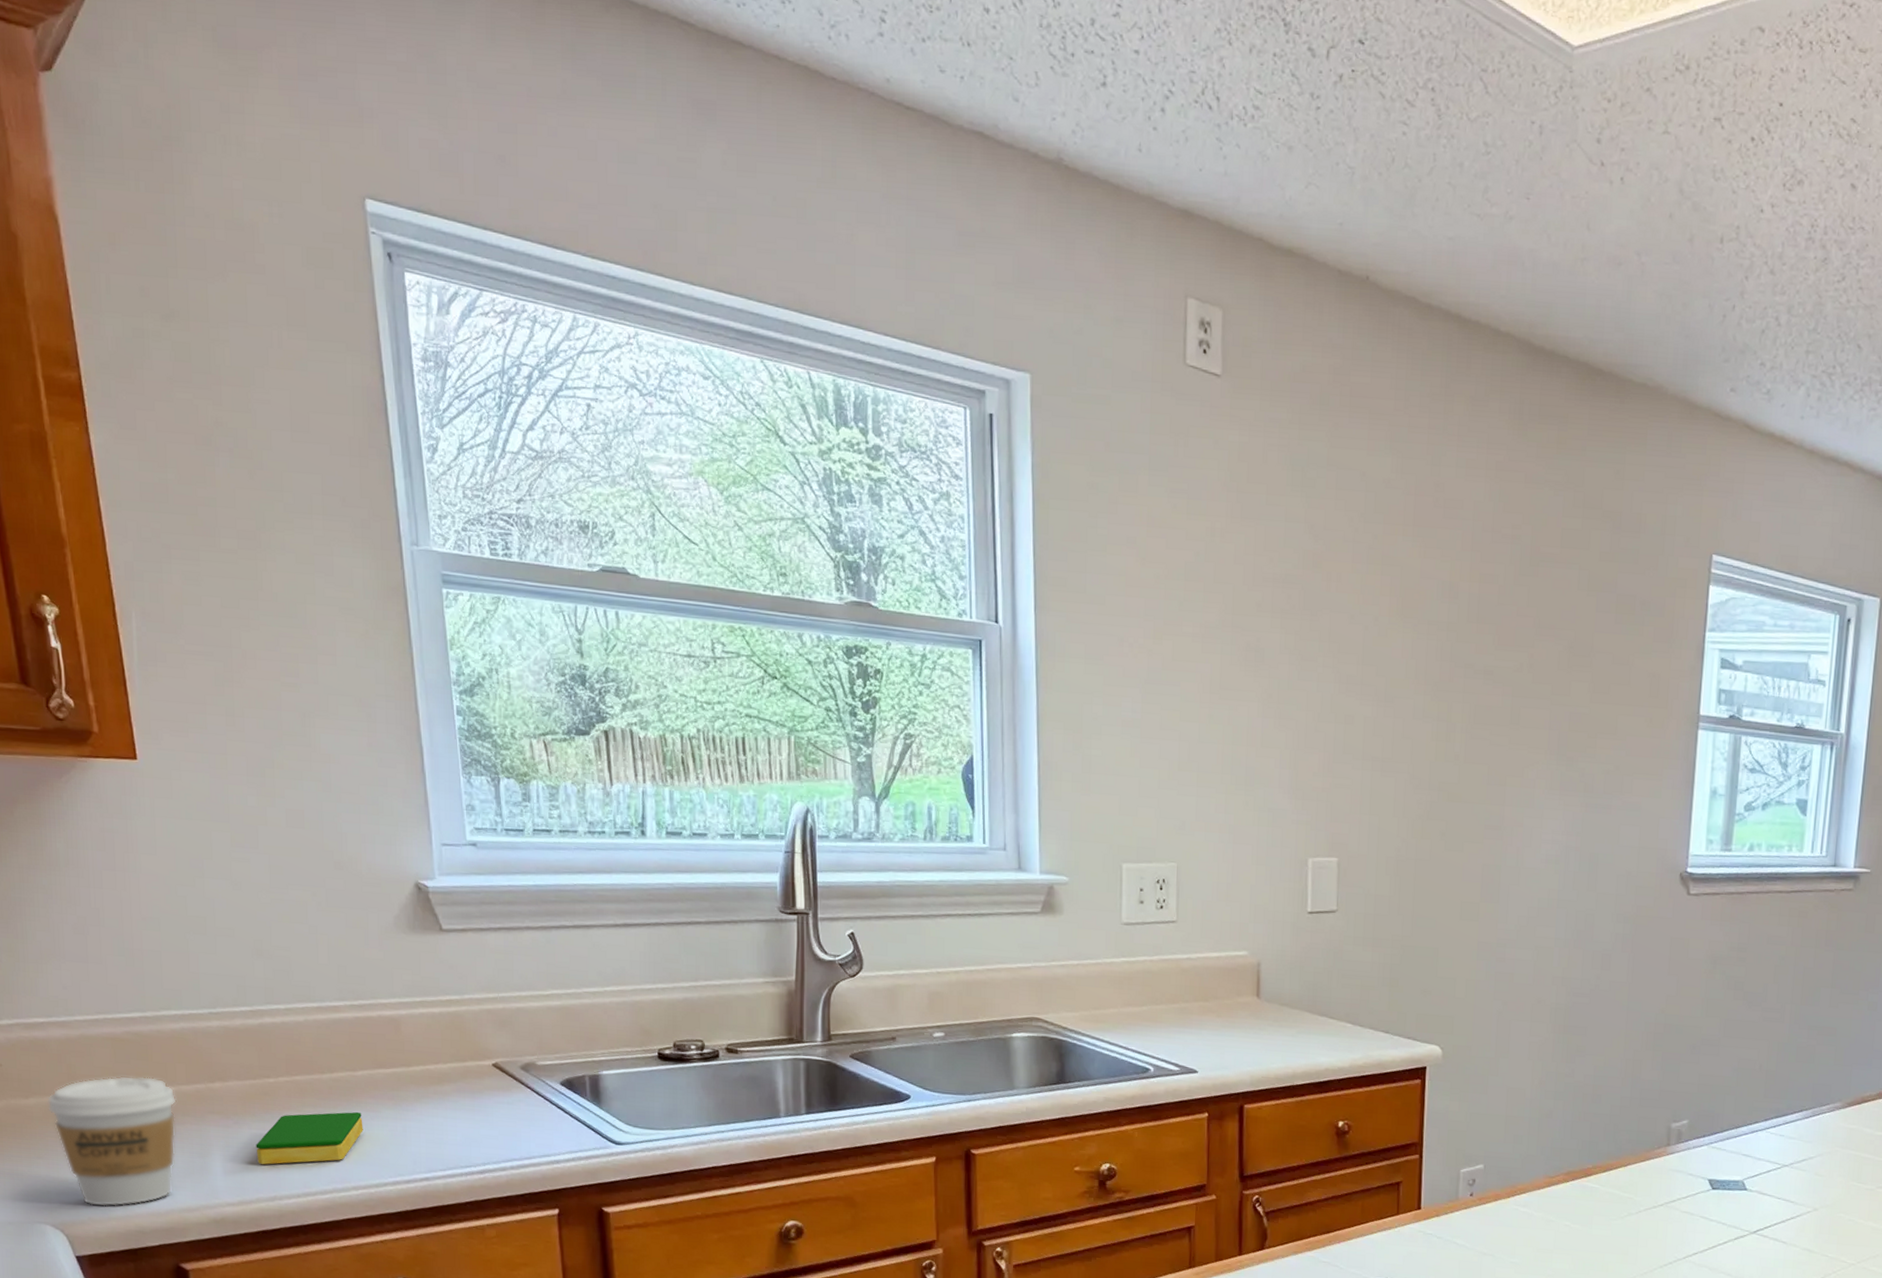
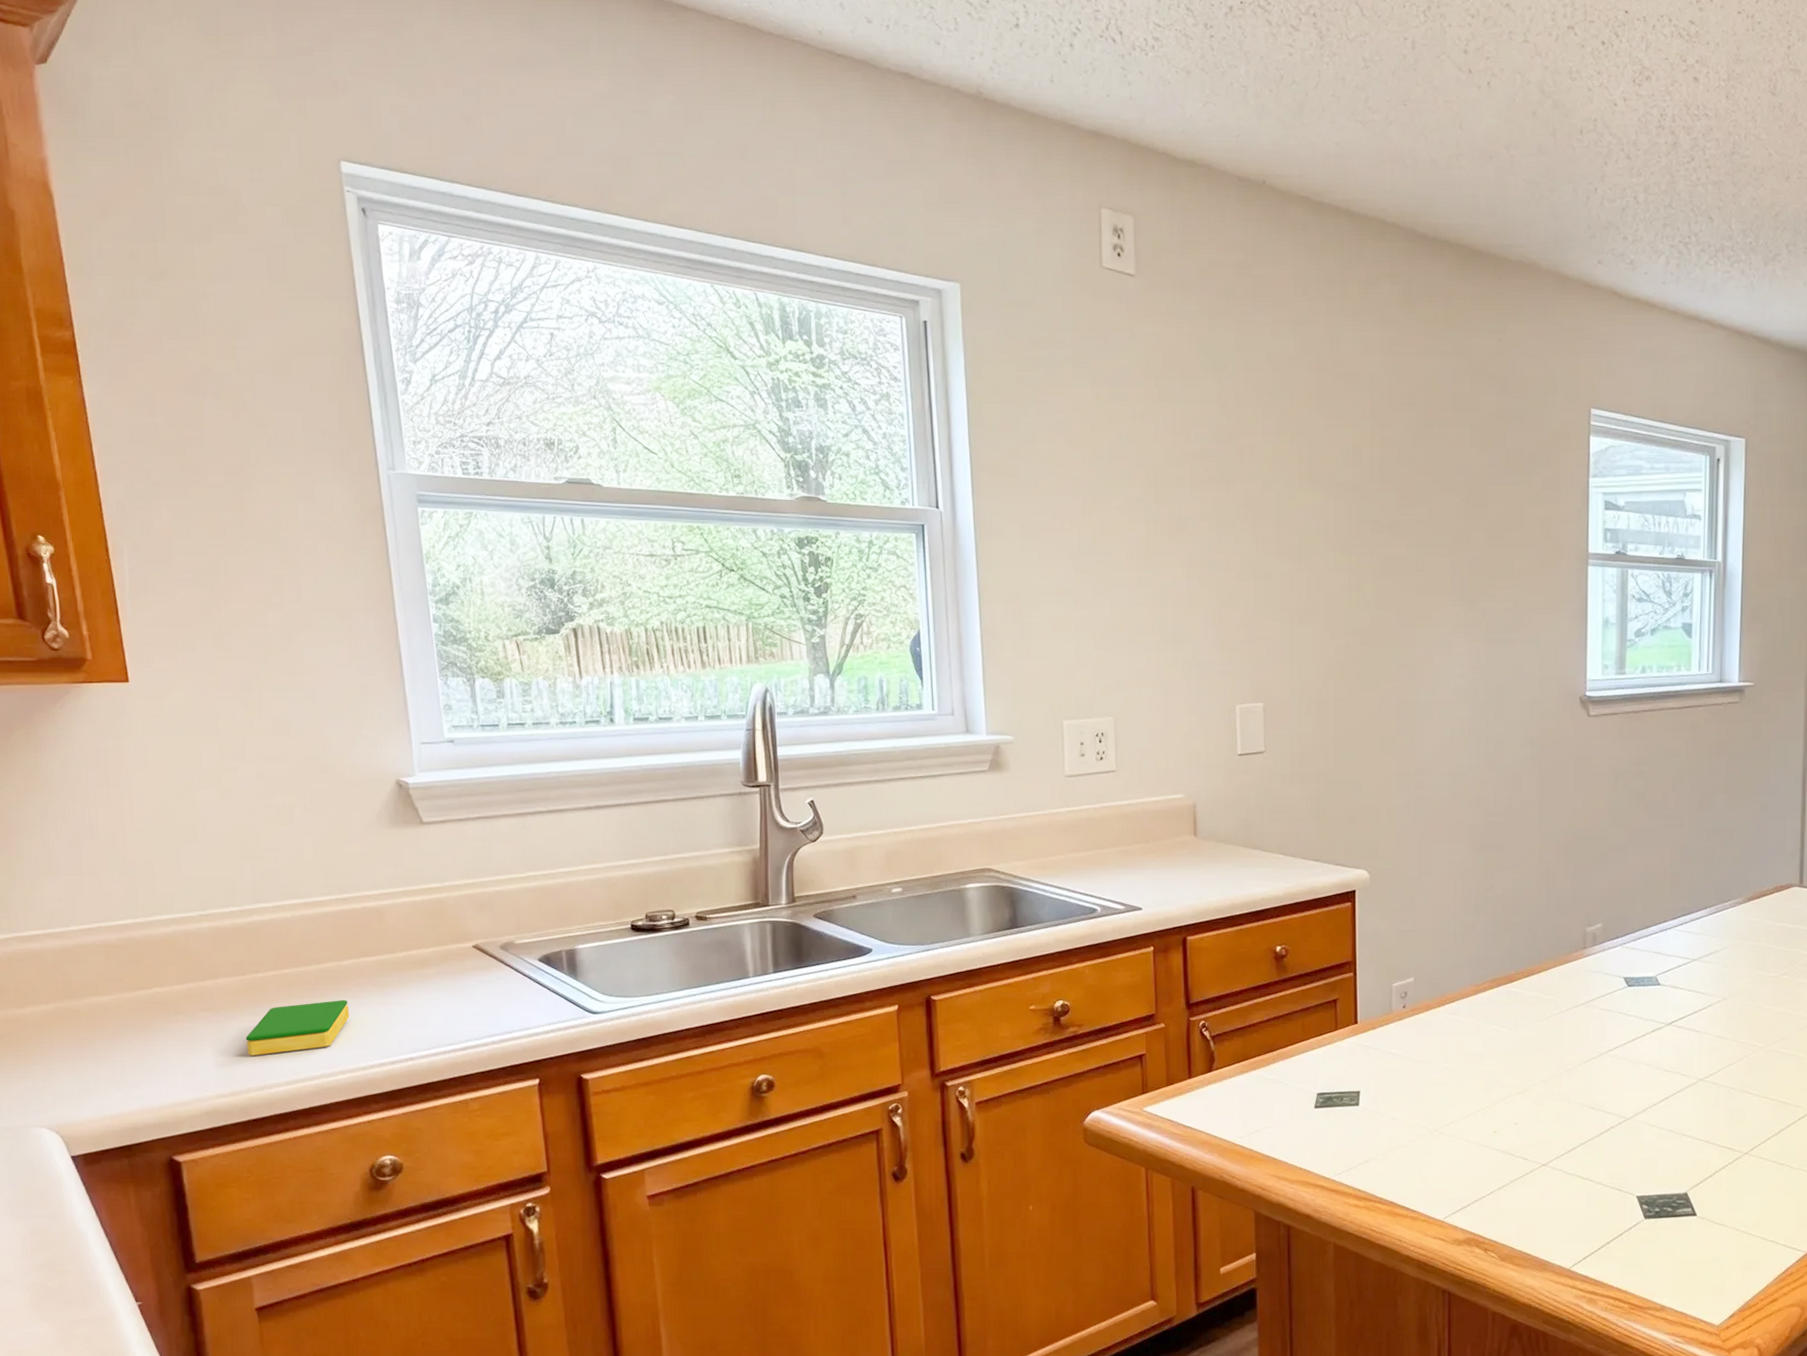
coffee cup: present [47,1075,177,1207] -> none [43,980,169,1106]

